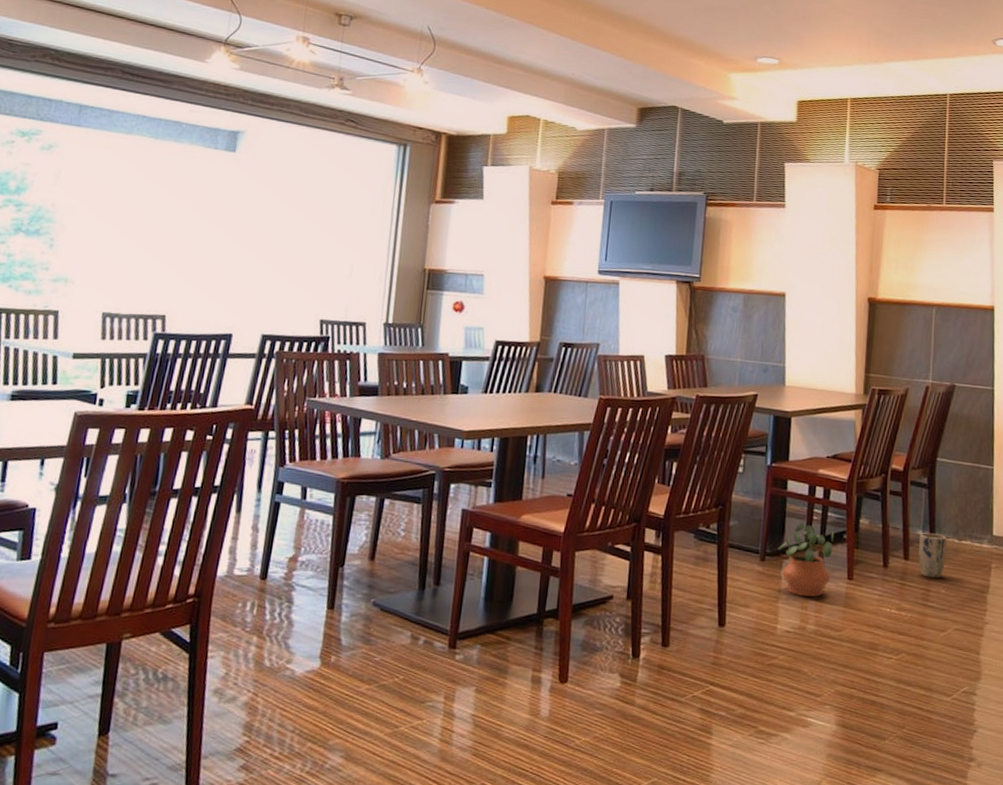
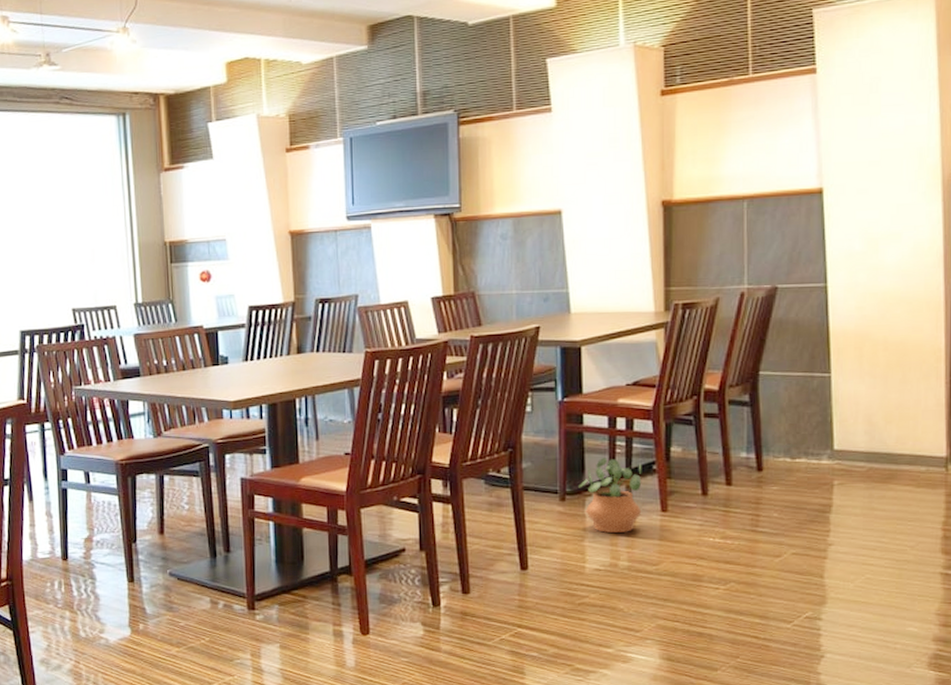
plant pot: present [918,533,947,578] -> none [743,454,777,502]

